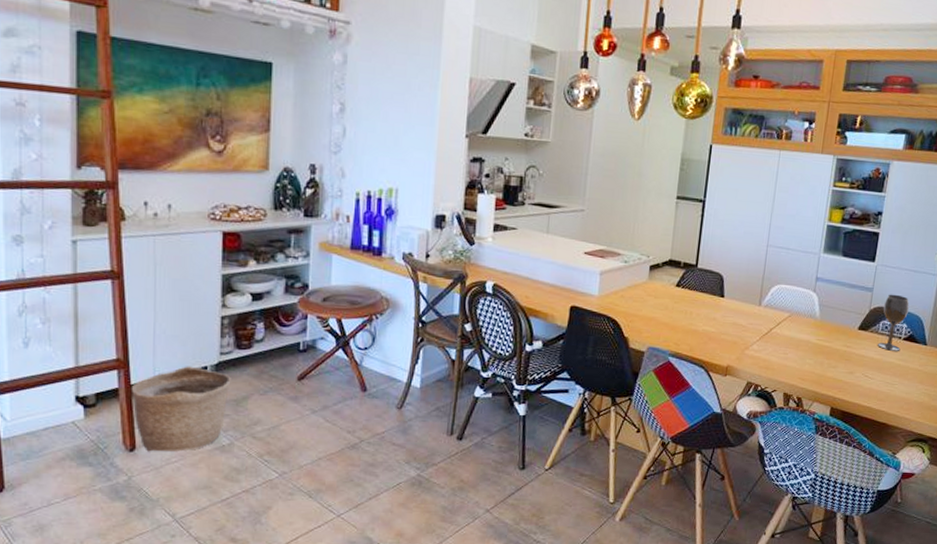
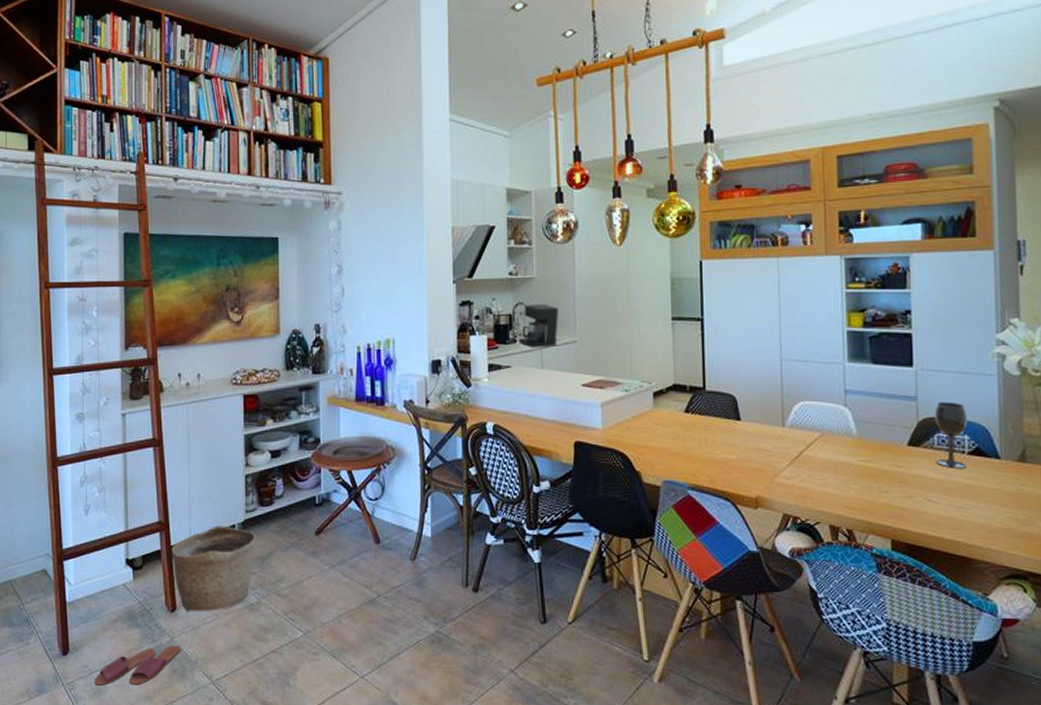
slippers: none [36,484,141,523] -> present [94,645,181,686]
coffee maker: none [527,168,570,213] -> present [519,304,558,348]

